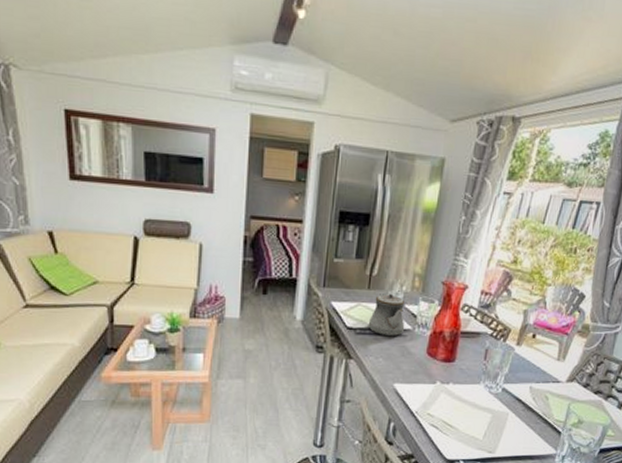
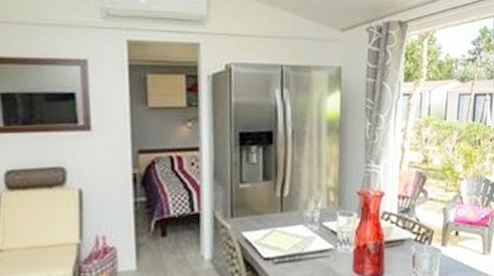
teapot: present [368,294,405,337] -> none [286,213,327,261]

